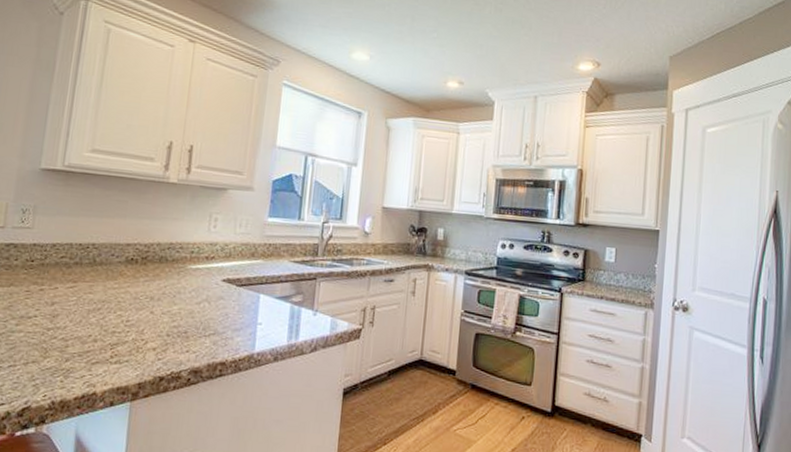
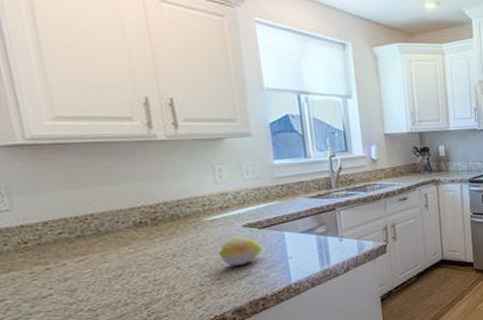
fruit: none [192,290,235,322] -> present [219,236,262,266]

